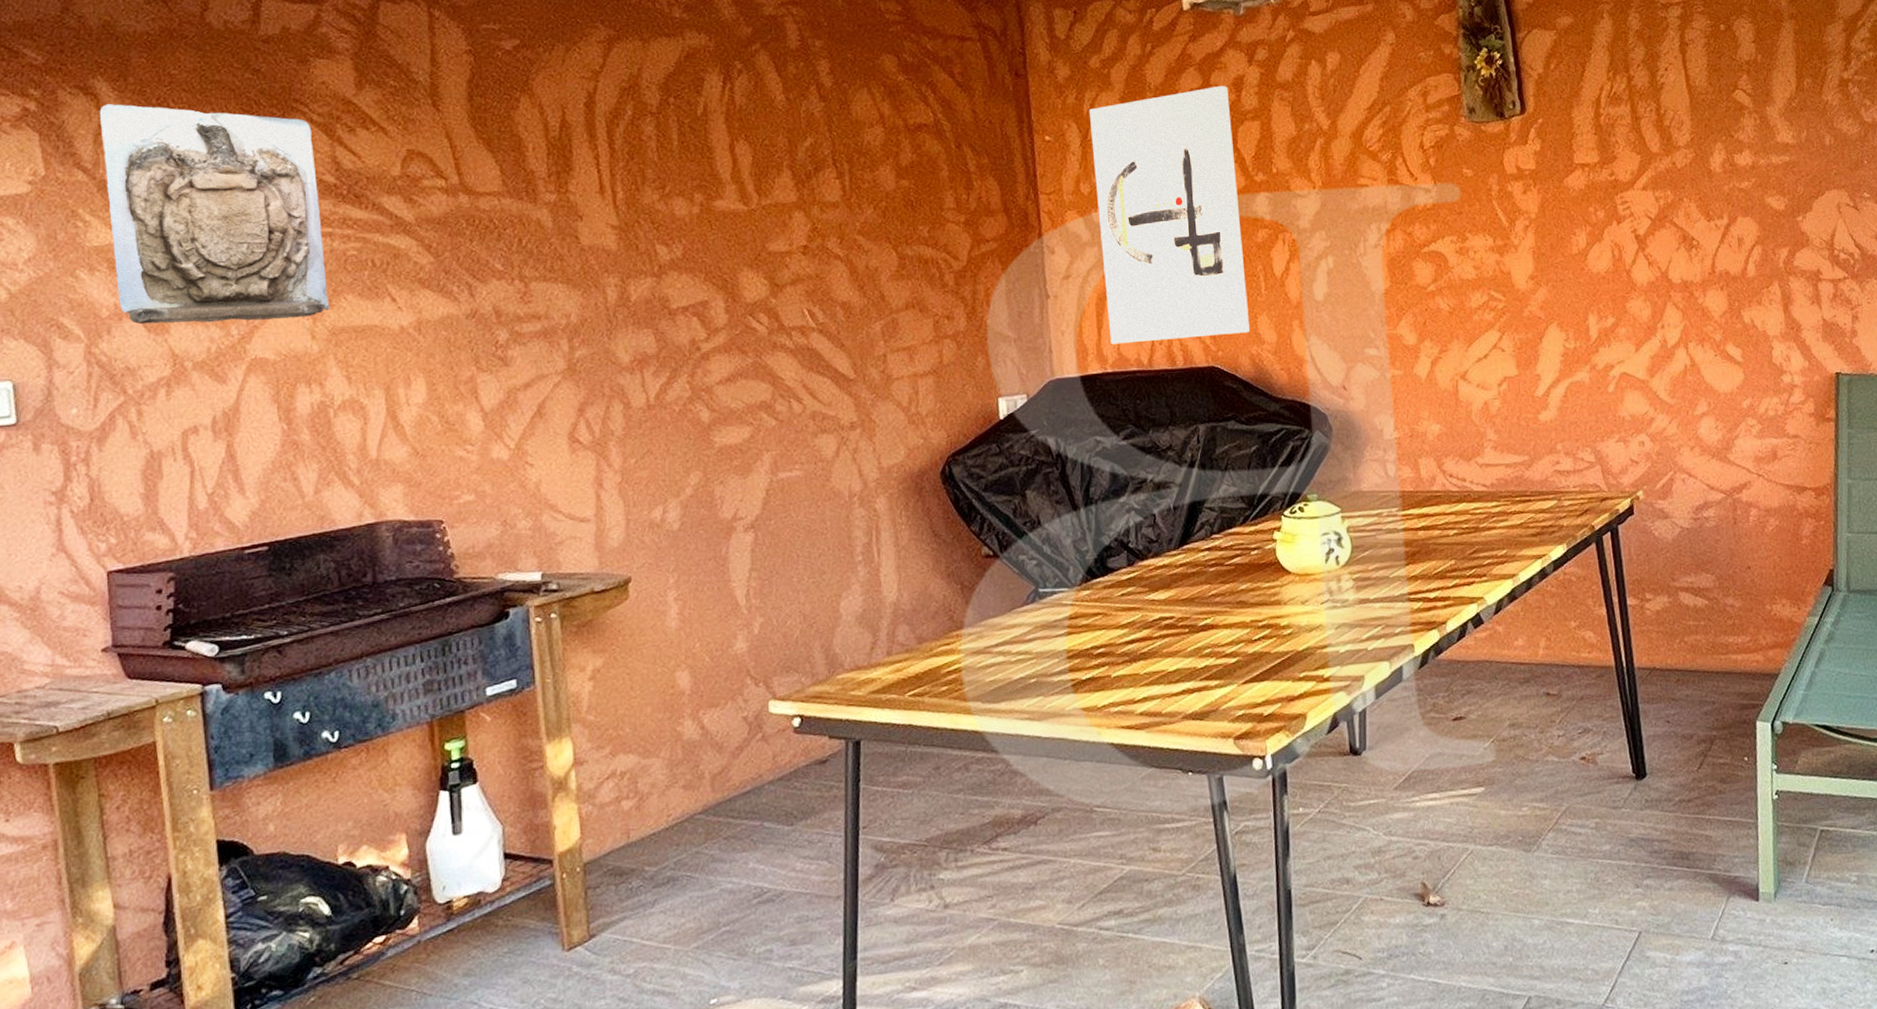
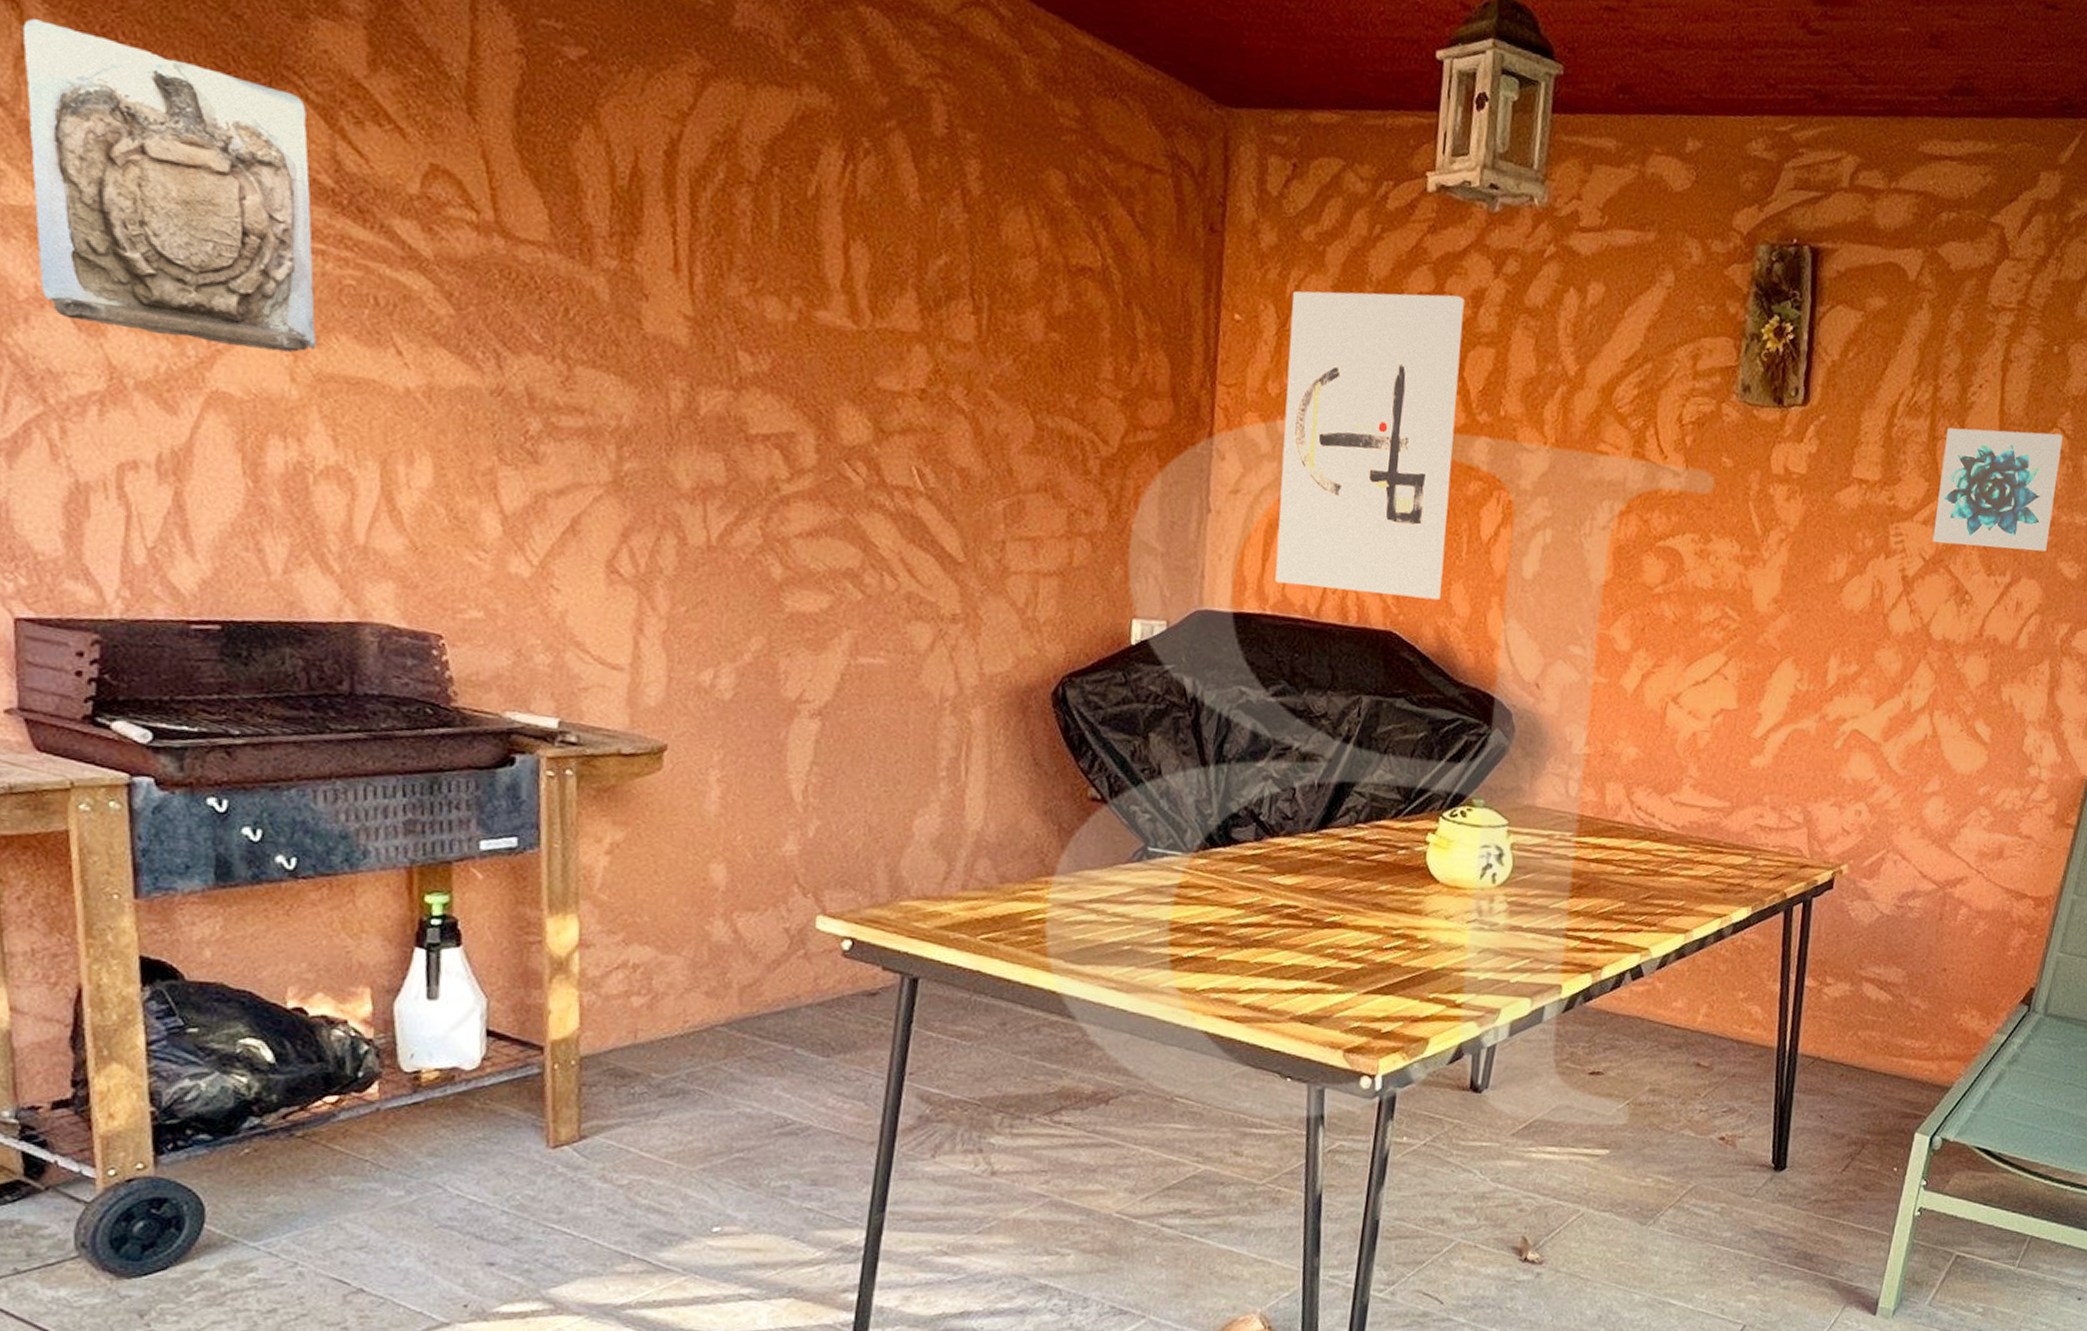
wall art: none [1646,94,1753,203] -> present [1932,427,2063,552]

